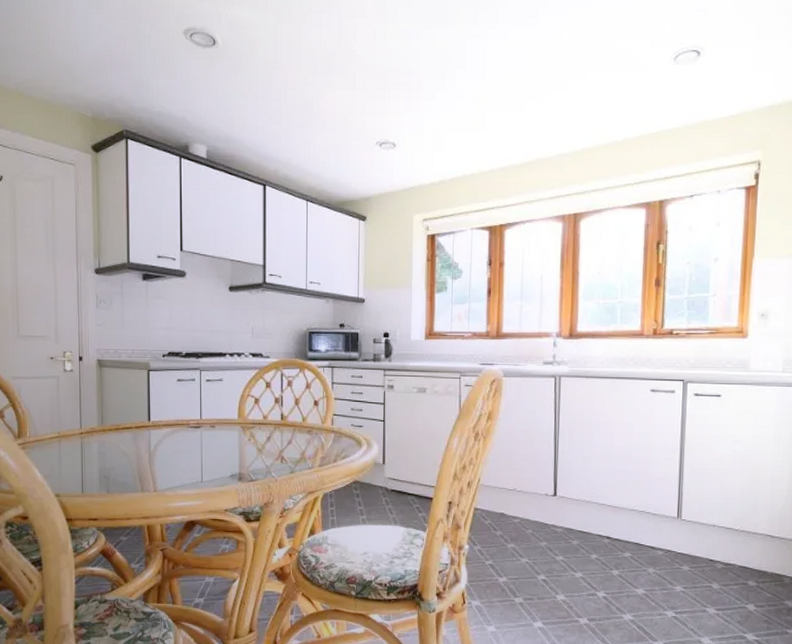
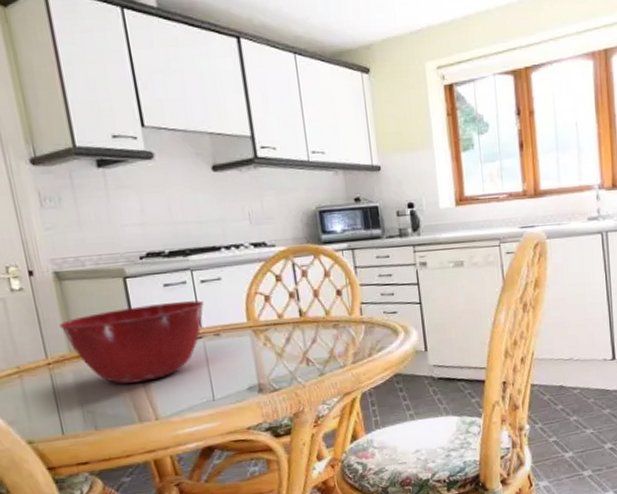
mixing bowl: none [94,395,206,458] -> present [59,300,204,385]

